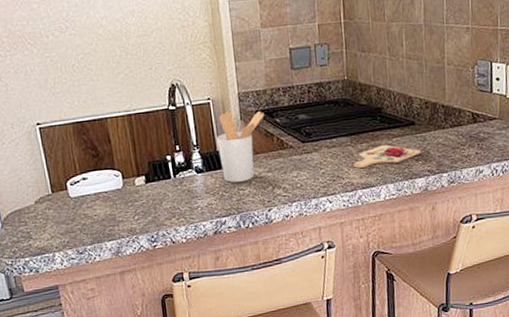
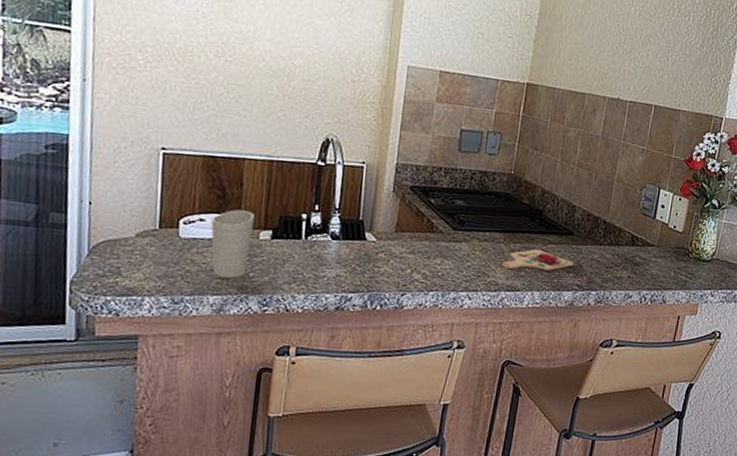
cup: none [91,163,131,225] -> present [210,209,255,279]
utensil holder: present [217,111,265,183] -> none [360,180,420,258]

